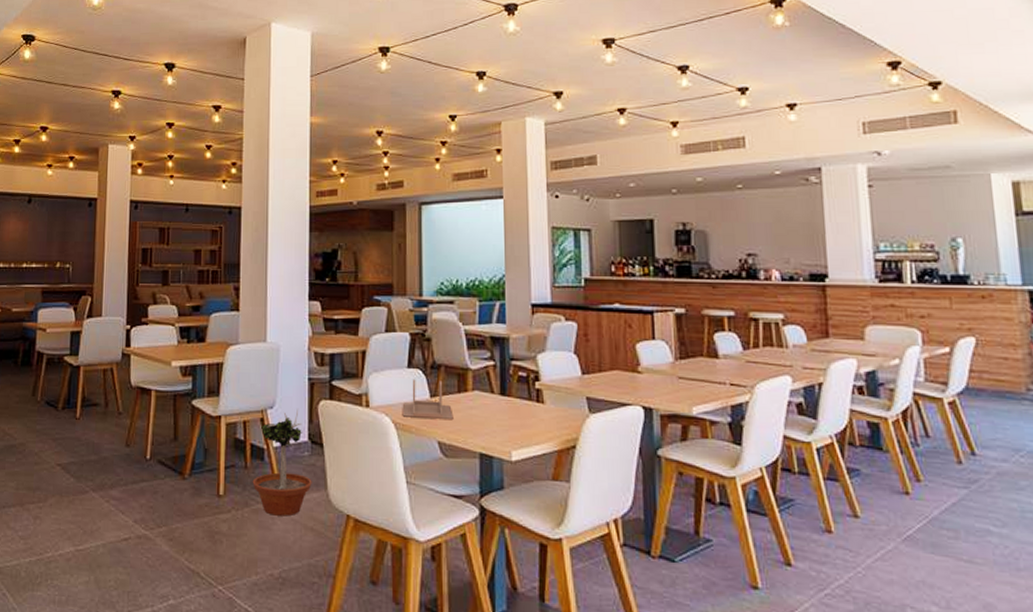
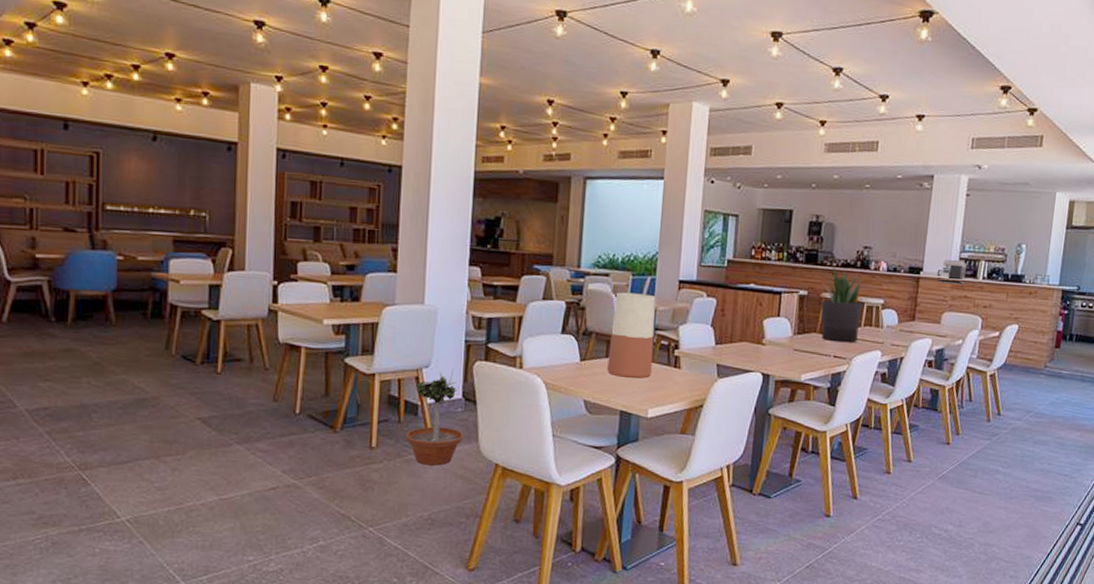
napkin holder: present [402,378,454,421] -> none [553,344,600,382]
vase: none [460,320,511,416] -> present [607,292,656,379]
planter: none [702,278,758,368] -> present [820,266,863,343]
coffee maker: none [847,263,887,291] -> present [936,260,967,284]

